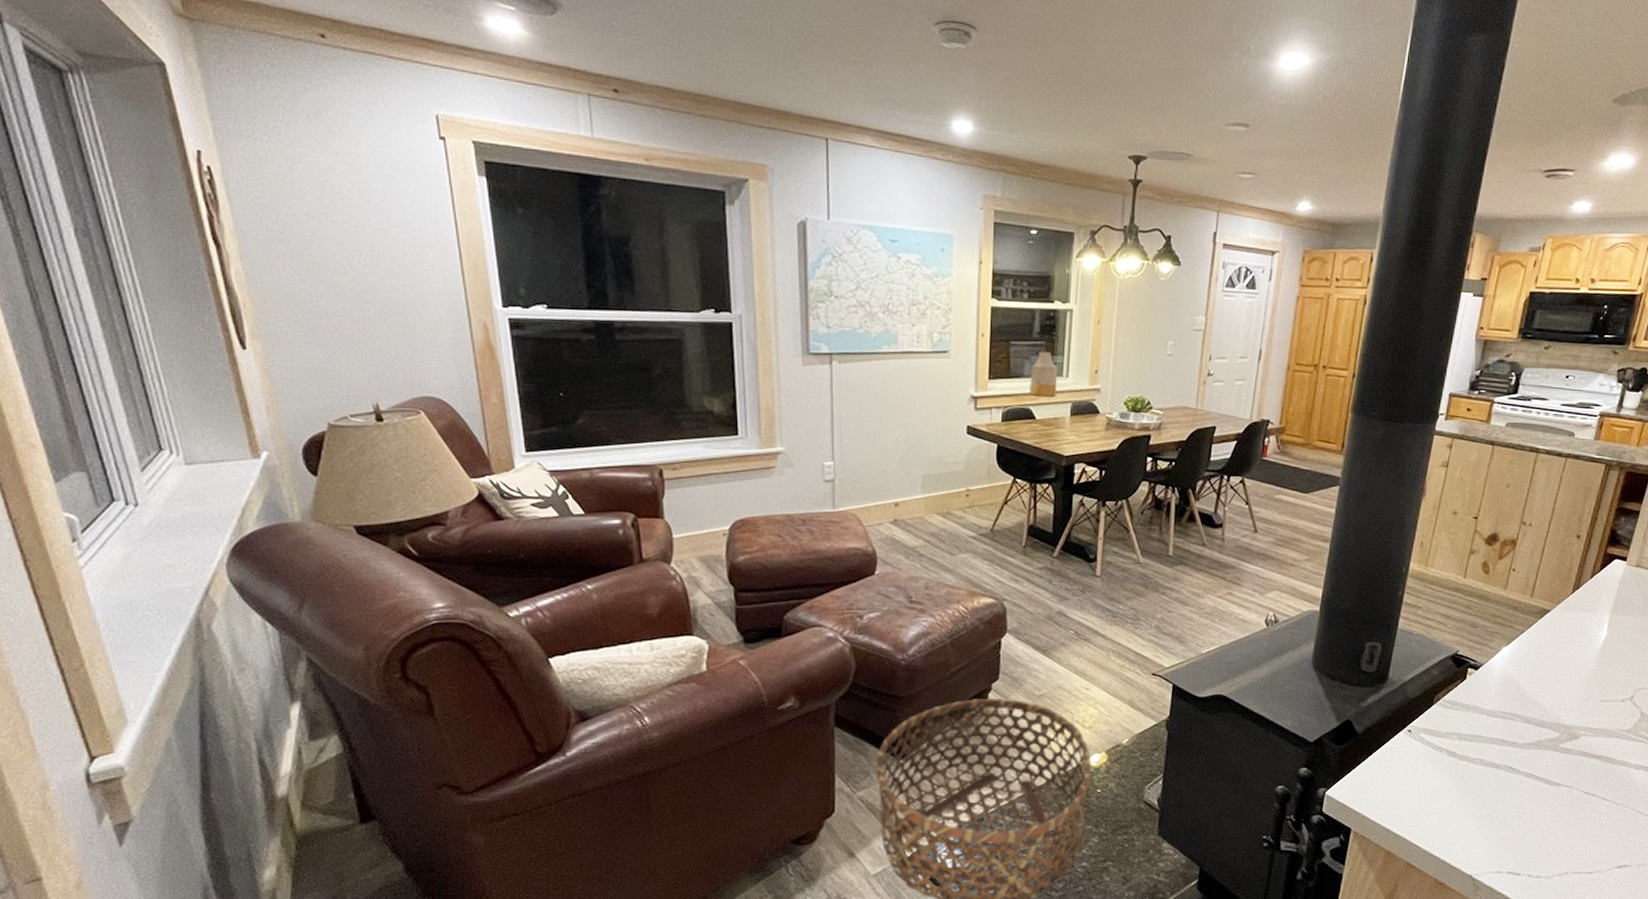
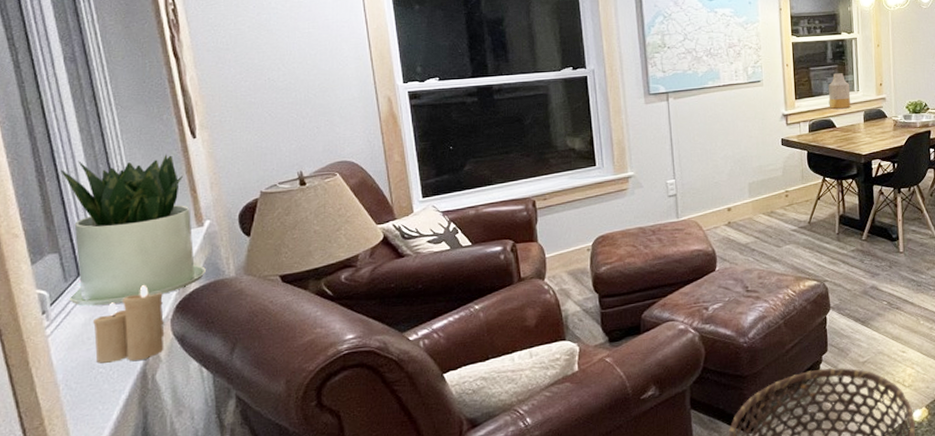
planter: none [81,362,267,539] -> present [60,154,207,306]
candle: none [134,520,220,607] -> present [93,285,165,364]

